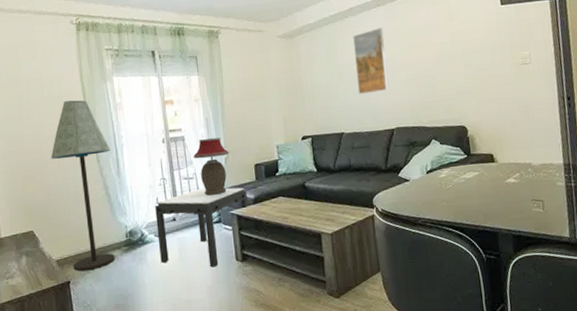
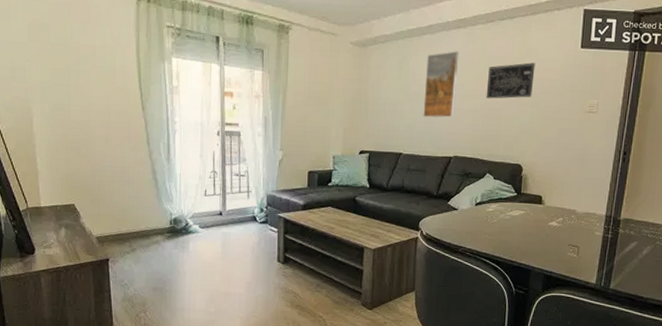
floor lamp: present [50,100,115,272] -> none [98,74,163,252]
side table: present [155,187,248,267] -> none [202,187,297,265]
table lamp: present [193,137,229,196] -> none [247,137,284,196]
wall art: none [414,26,462,67] -> present [486,62,535,99]

